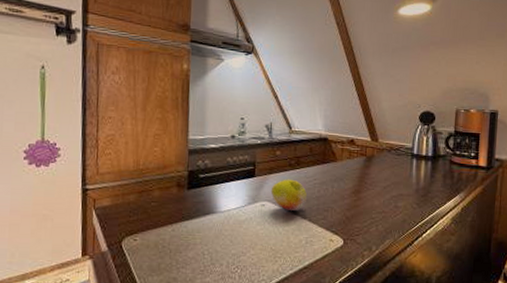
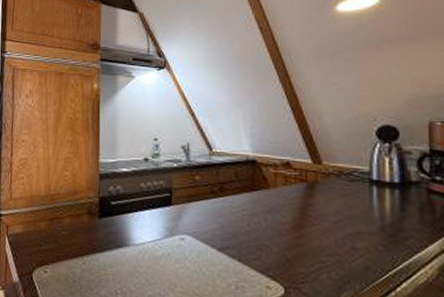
fruit: present [271,179,307,211] -> none [190,208,234,247]

